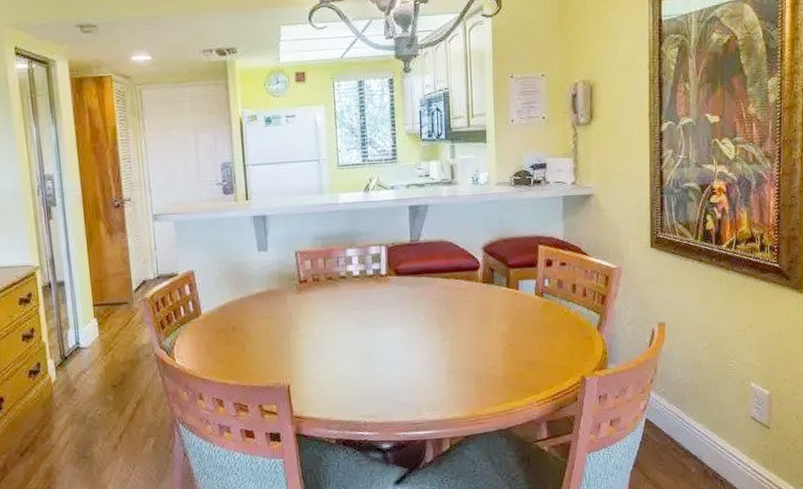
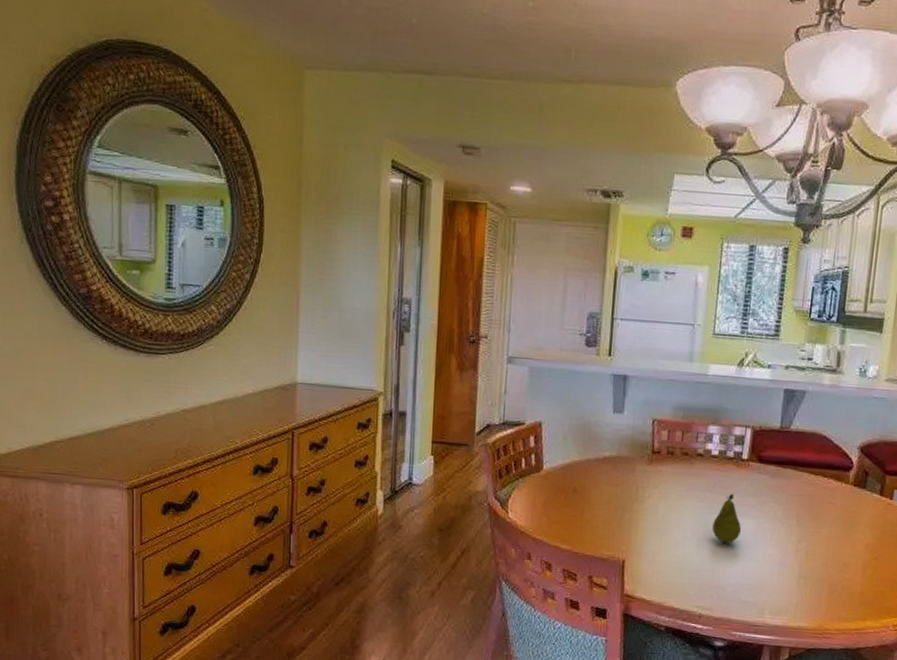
fruit: none [364,307,390,354] -> present [712,493,741,544]

